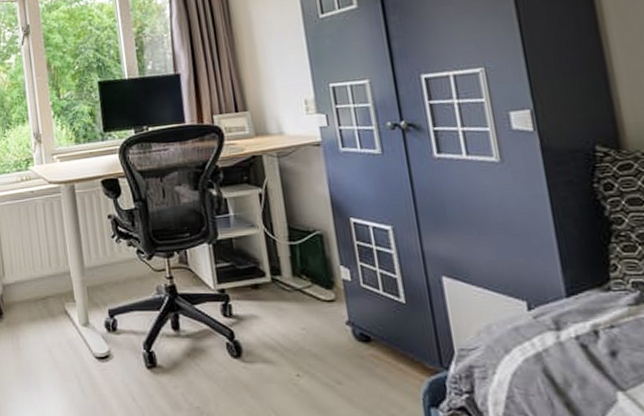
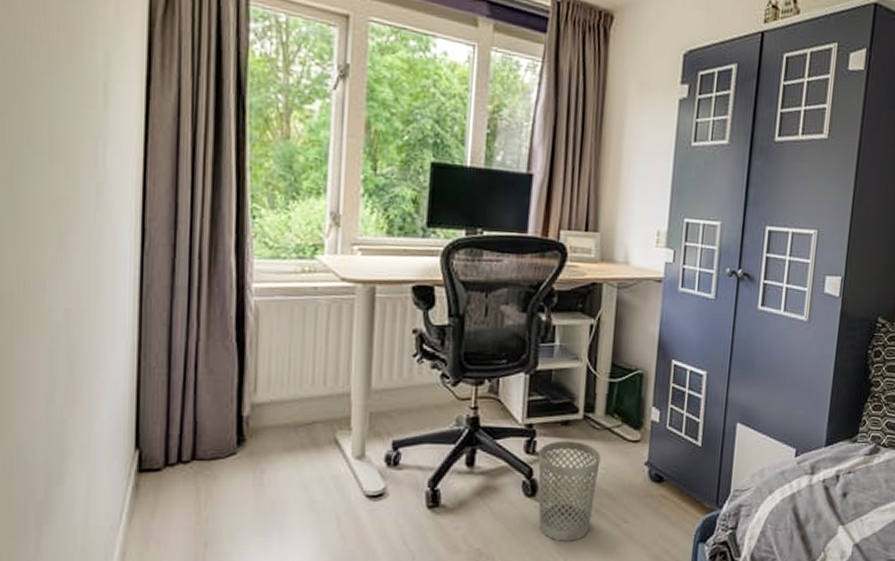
wastebasket: none [235,303,302,402] -> present [538,441,601,541]

